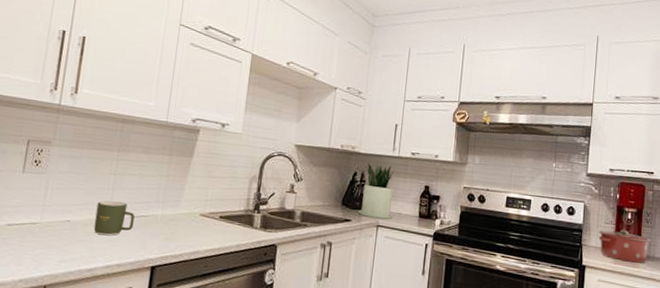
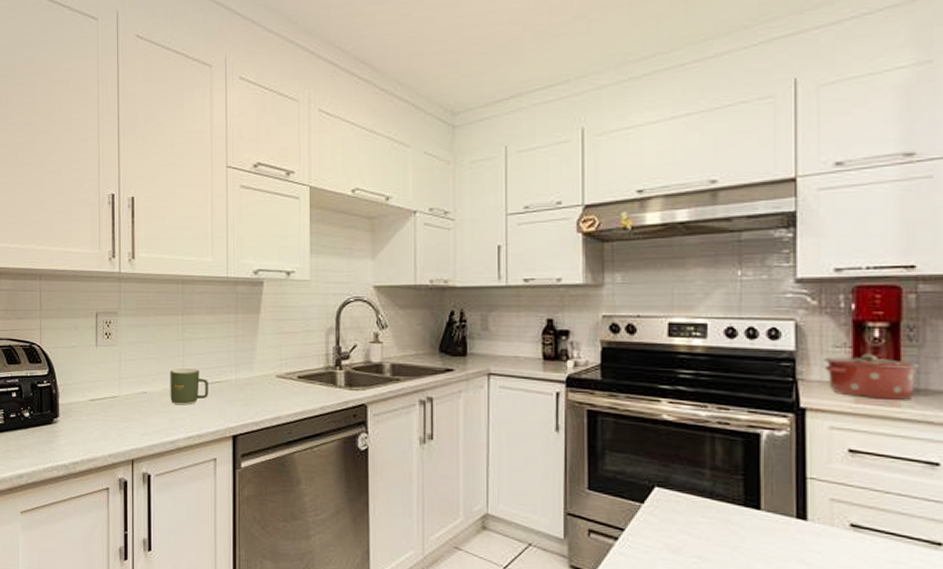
planter: present [358,163,394,220] -> none [461,298,508,366]

